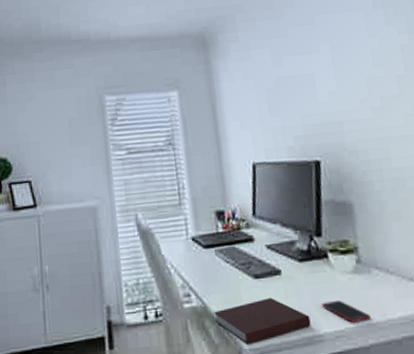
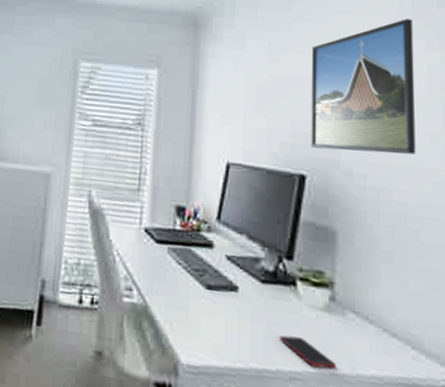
notebook: present [214,297,311,346] -> none [154,313,263,361]
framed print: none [306,9,404,136] -> present [311,19,416,155]

